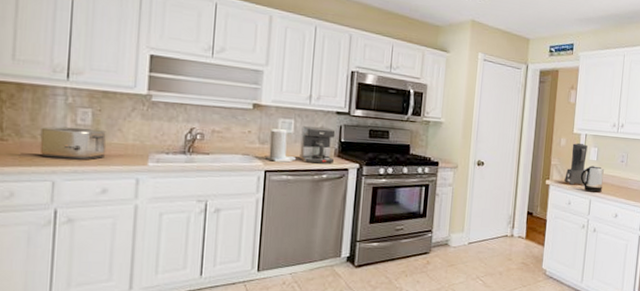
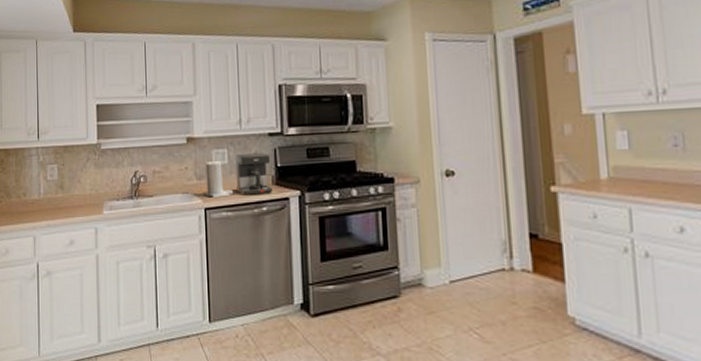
toaster: present [39,126,107,160] -> none [23,183,71,214]
blender: present [564,142,588,186] -> none [579,126,617,189]
kettle: present [580,165,604,193] -> none [605,157,648,197]

